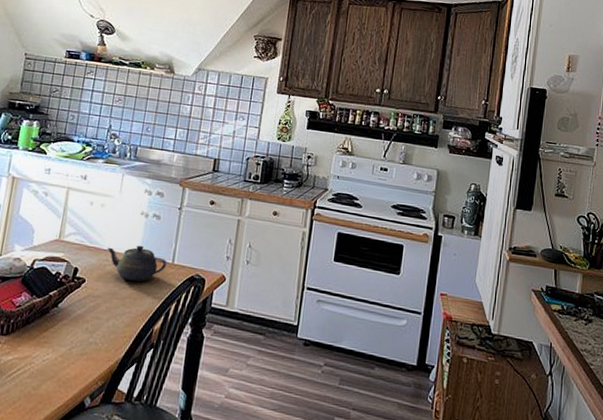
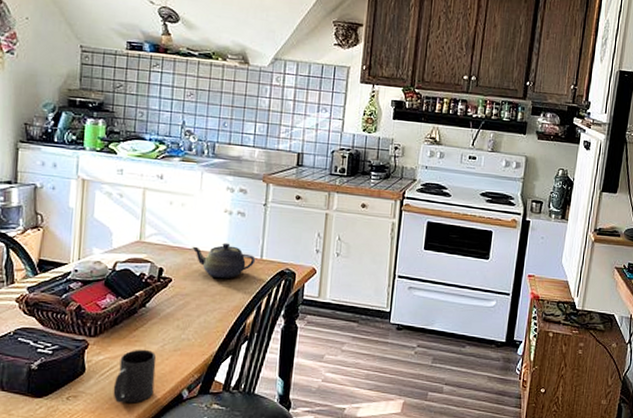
mug: none [17,351,63,409] -> present [113,349,157,403]

